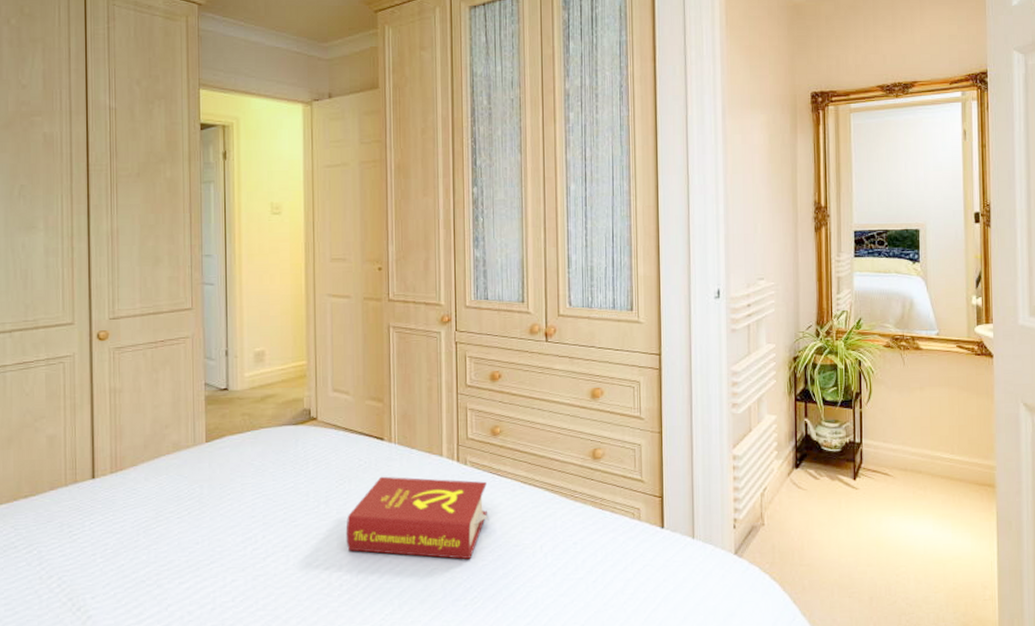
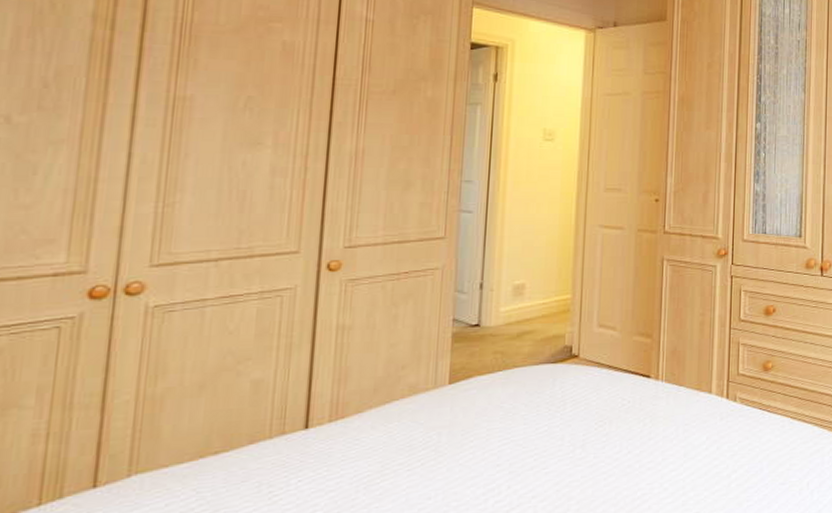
book: present [346,476,489,560] -> none [602,416,756,501]

